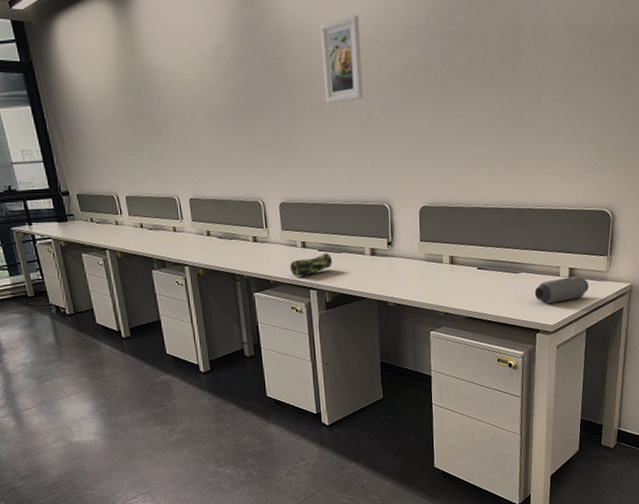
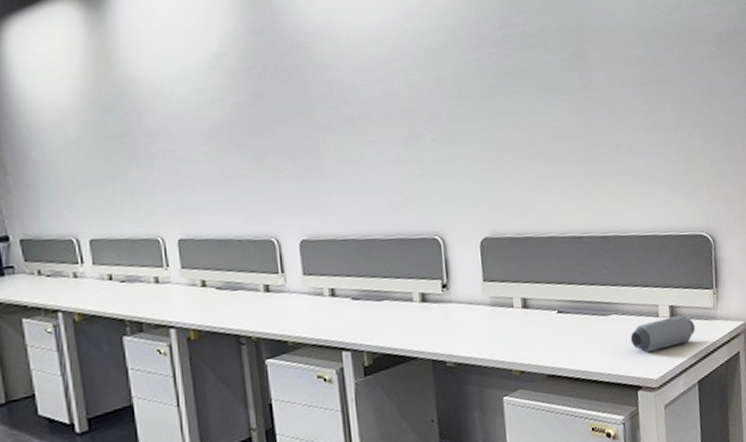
pencil case: present [289,253,333,277] -> none [314,301,372,335]
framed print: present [321,15,363,104] -> none [349,17,403,119]

